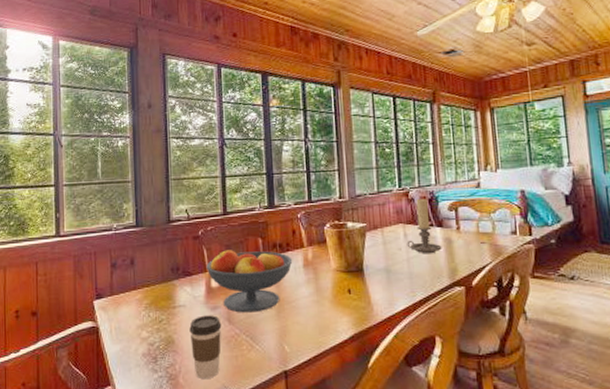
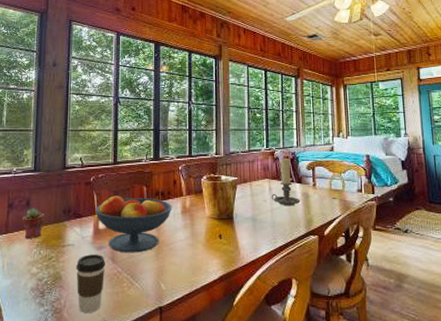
potted succulent: none [126,267,152,300] -> present [21,208,45,238]

